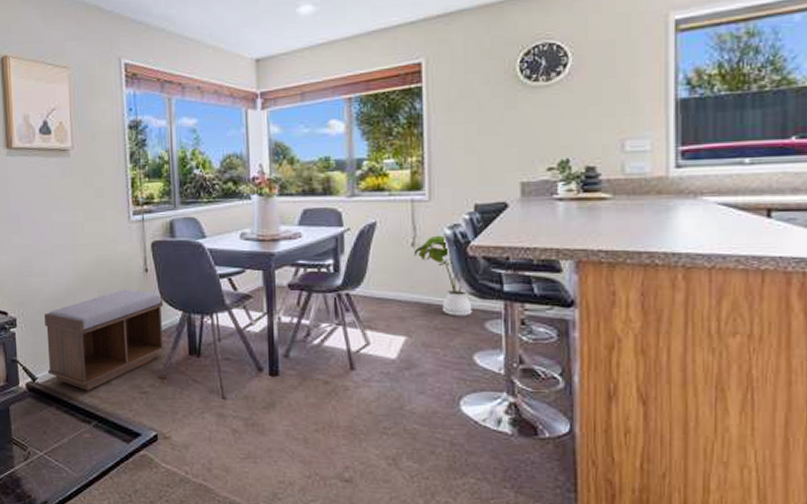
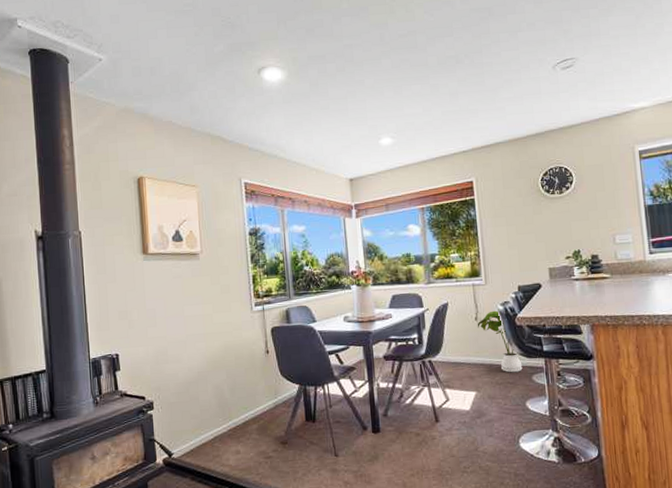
bench: present [44,289,165,391] -> none [179,368,286,461]

